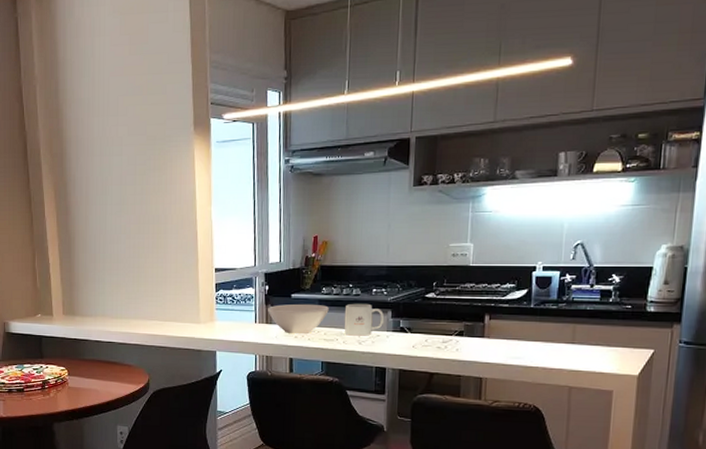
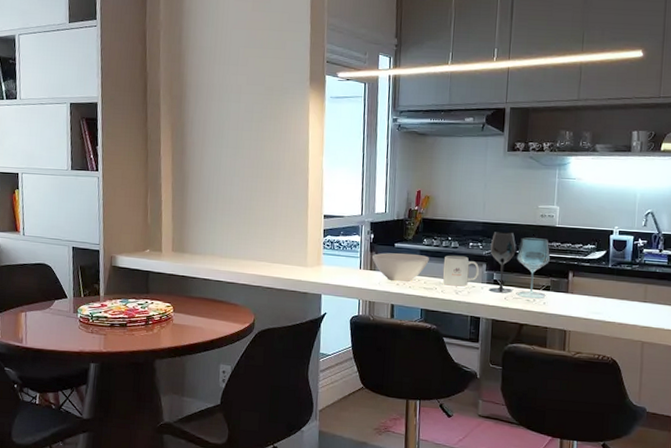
wineglass: none [395,274,425,341] -> present [489,231,517,294]
wine glass: none [426,280,464,346] -> present [517,237,551,299]

